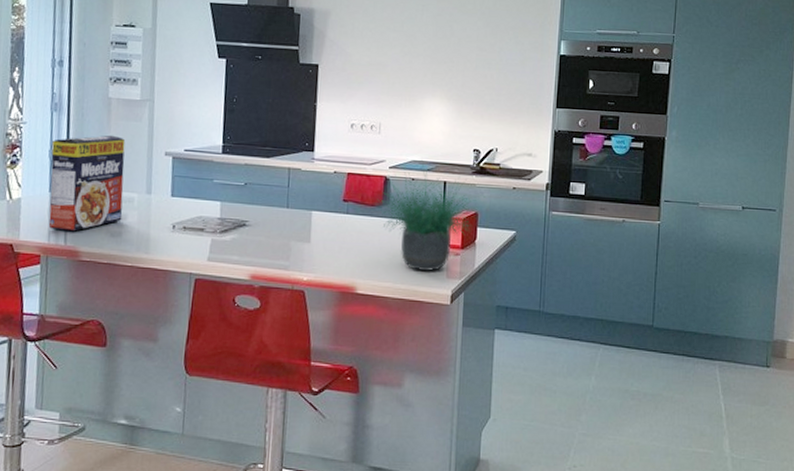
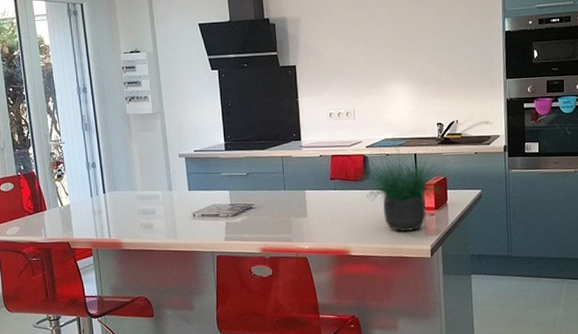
cereal box: present [48,135,126,232] -> none [88,145,152,228]

